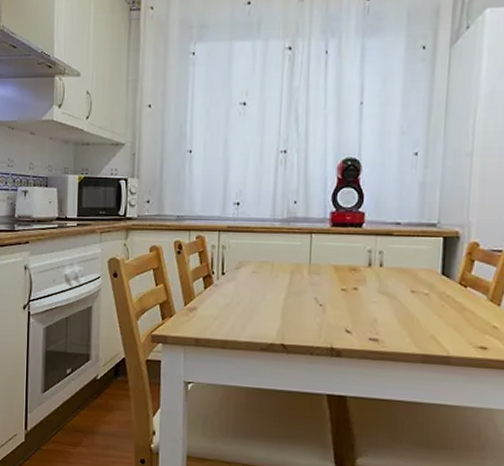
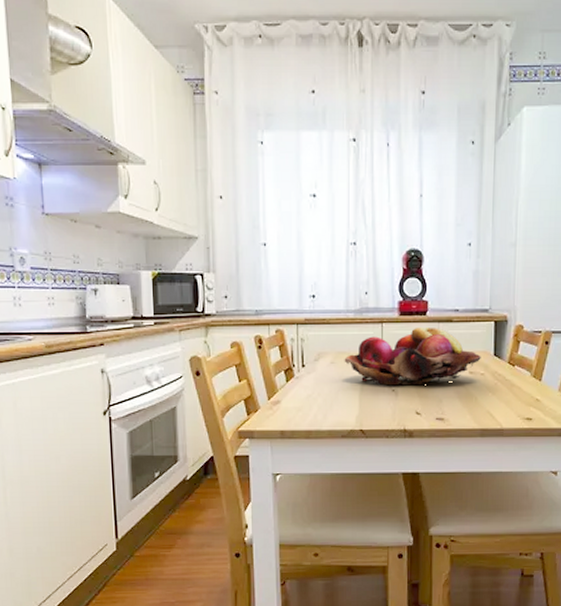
fruit basket: none [267,239,426,301] -> present [344,326,481,385]

